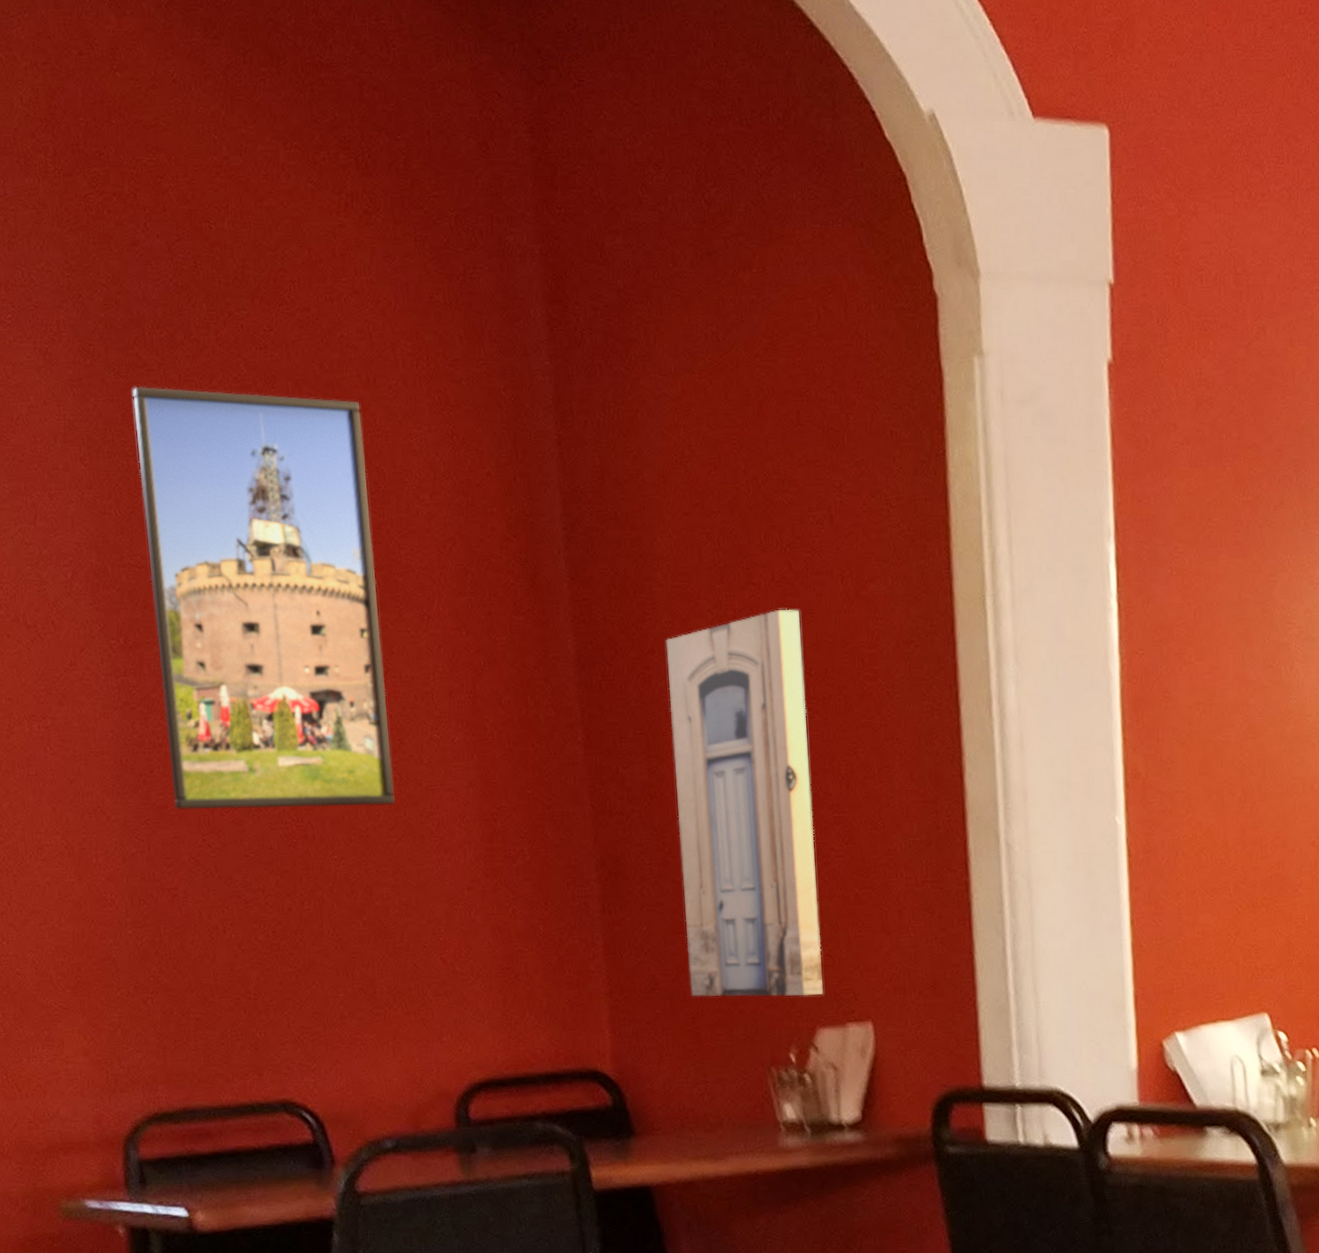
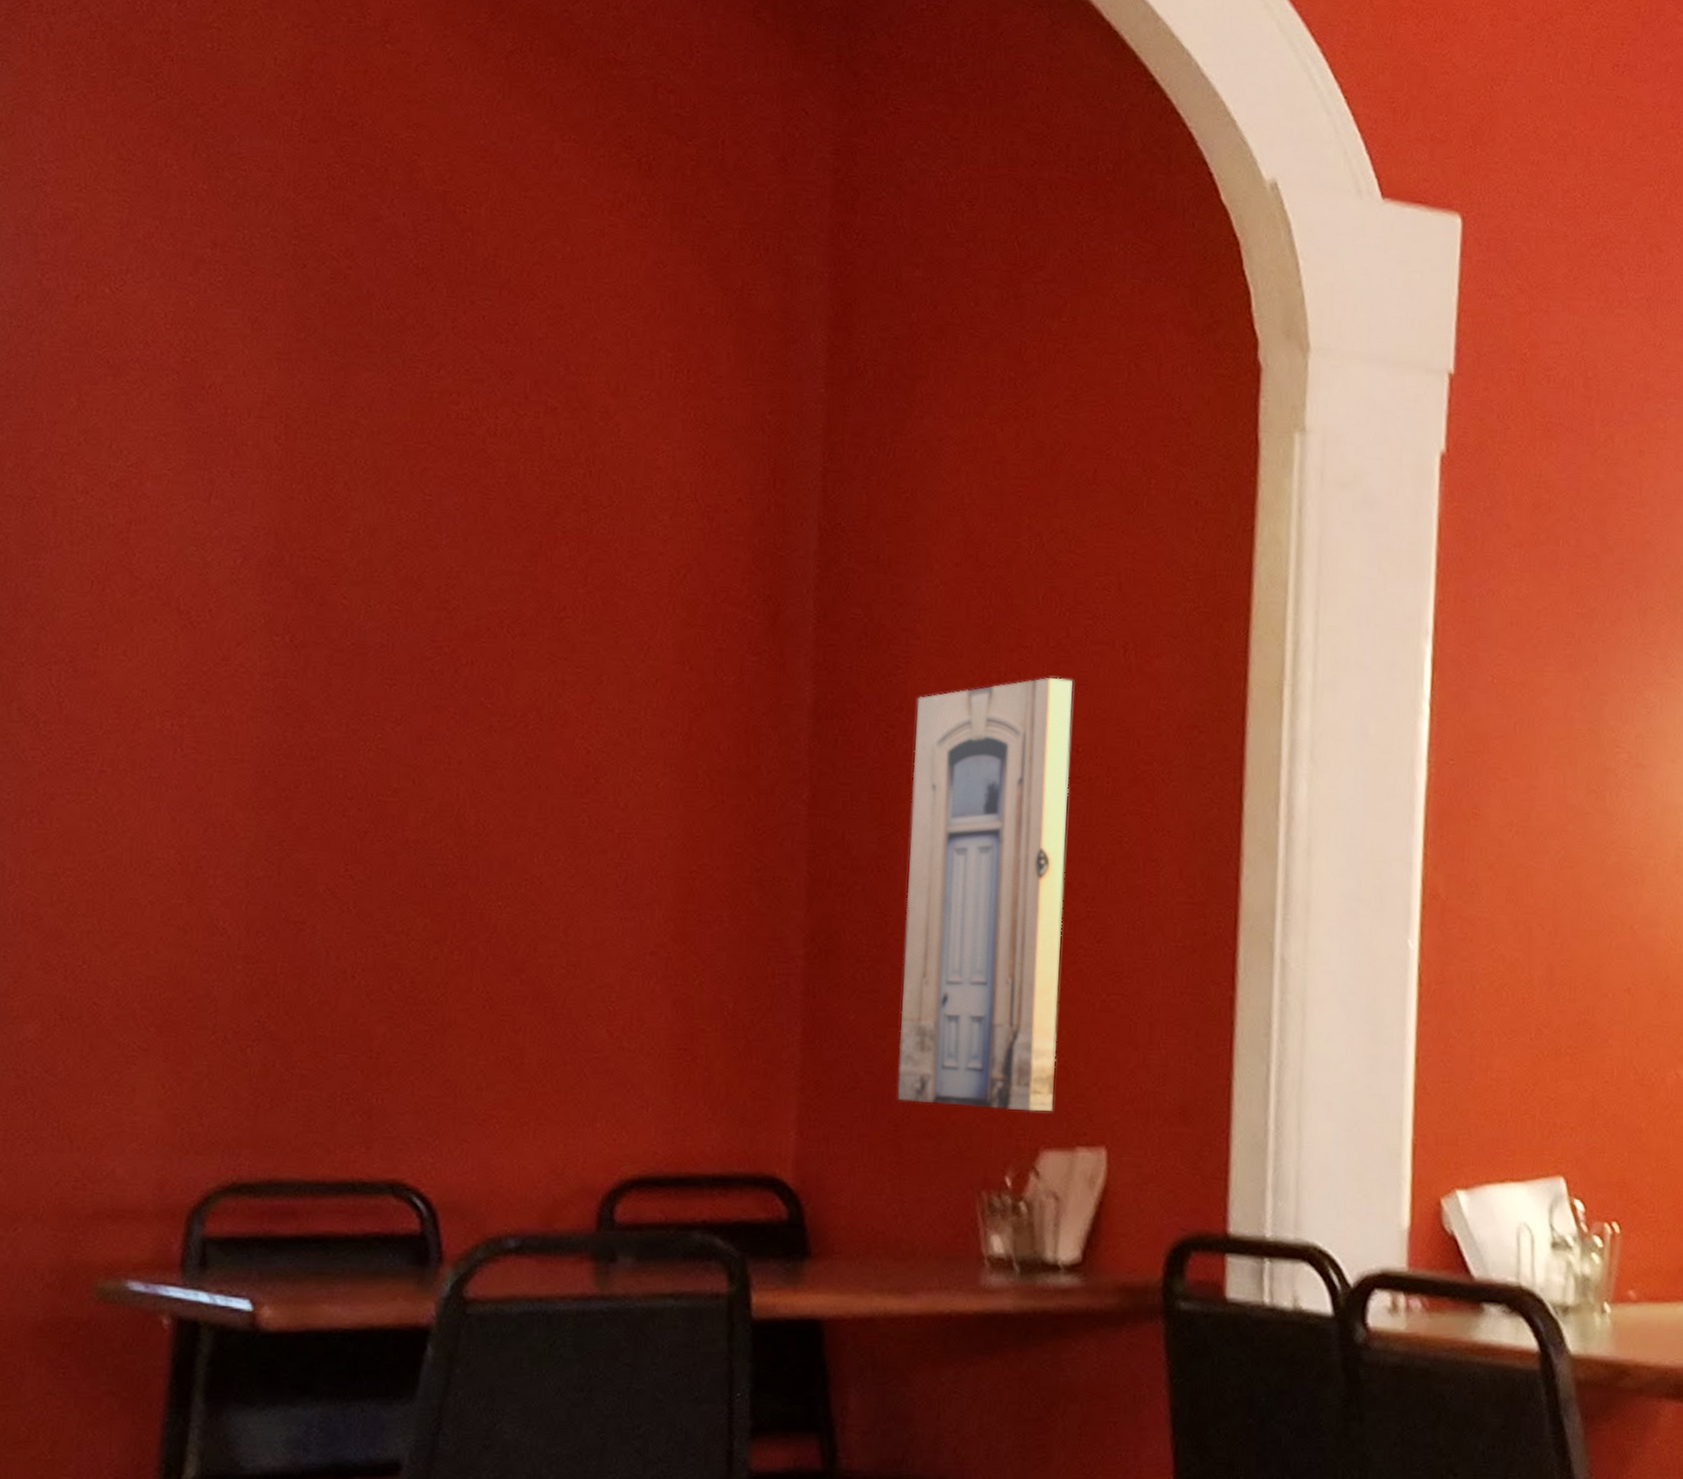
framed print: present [132,386,396,810] -> none [318,367,604,850]

